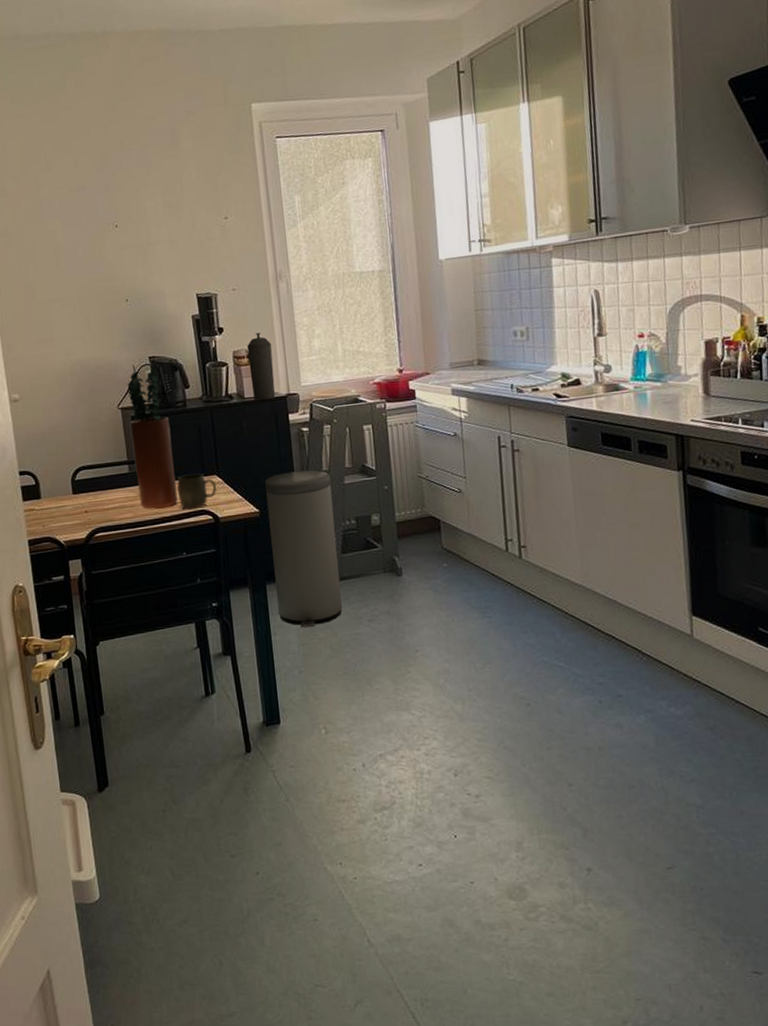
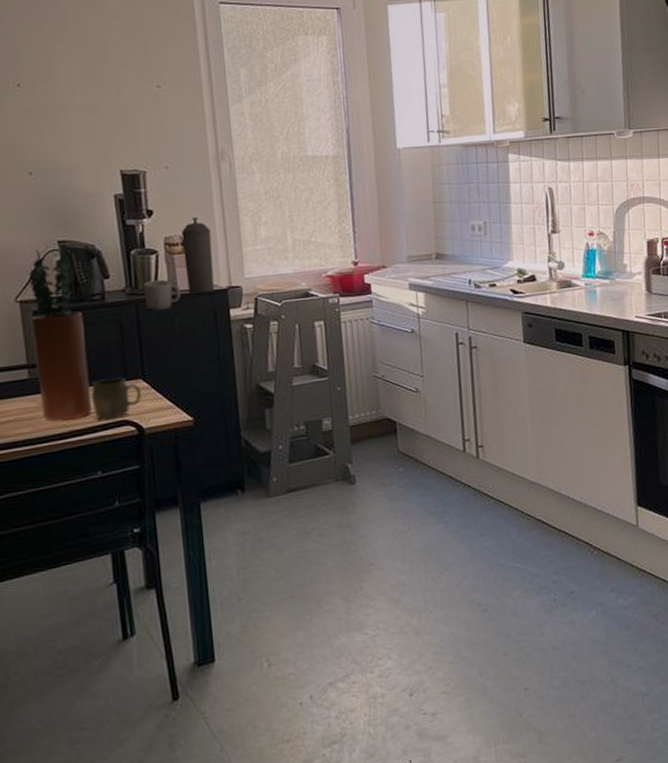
mug: none [217,388,248,416] -> present [144,279,182,311]
pedal bin: present [265,470,342,628] -> none [201,371,289,550]

